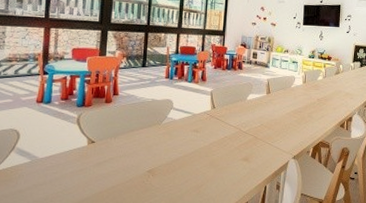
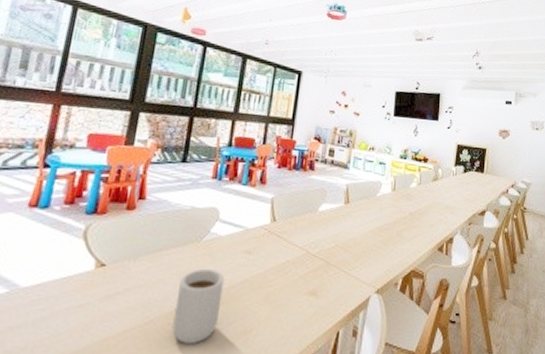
mug: none [145,143,180,195] -> present [172,268,225,344]

